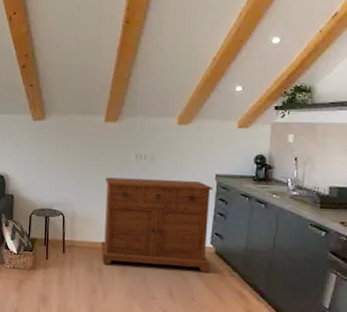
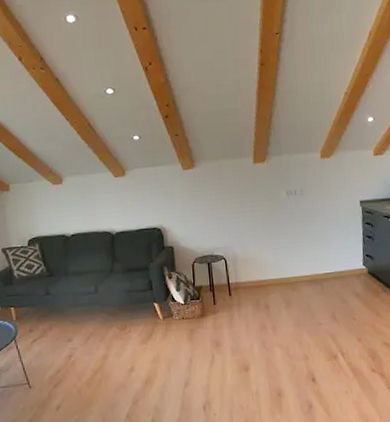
sideboard: present [101,177,213,272] -> none [261,209,366,300]

